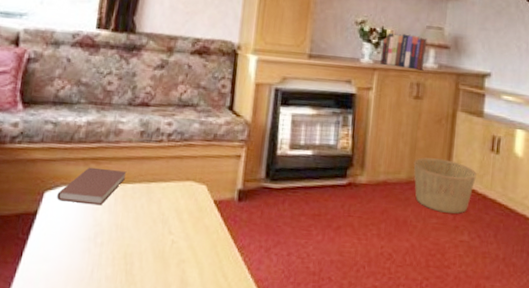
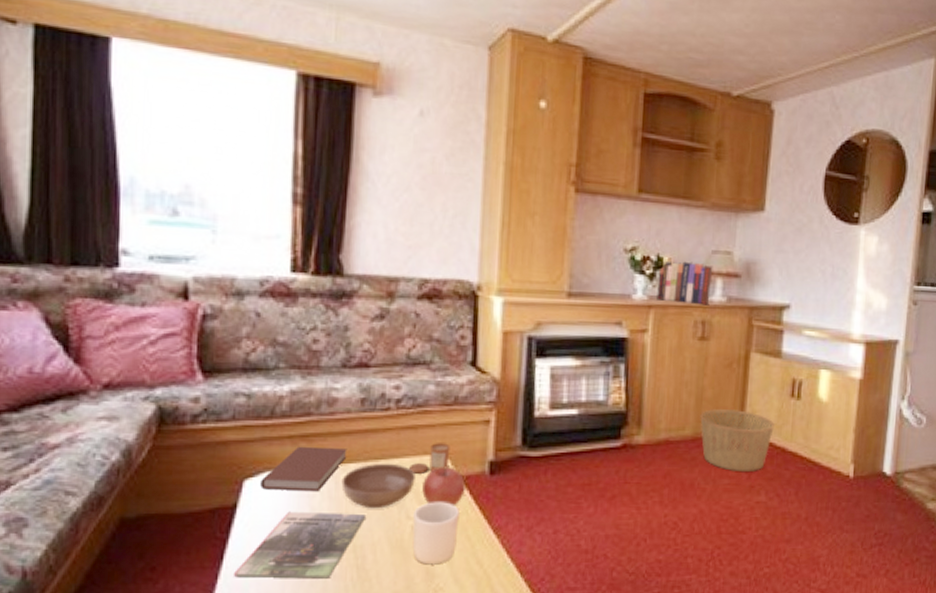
magazine: none [29,220,137,280] -> present [234,511,367,579]
bowl: none [119,185,179,223] -> present [341,463,415,507]
mug: none [171,220,212,275] -> present [412,502,460,565]
candle: none [174,171,208,196] -> present [409,443,450,474]
fruit: none [183,192,218,226] -> present [422,467,466,506]

